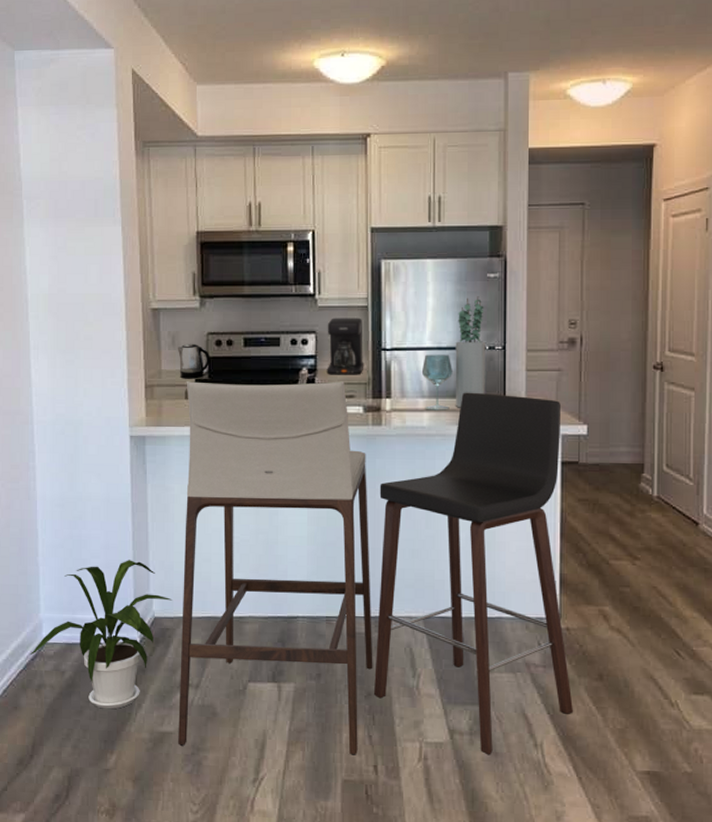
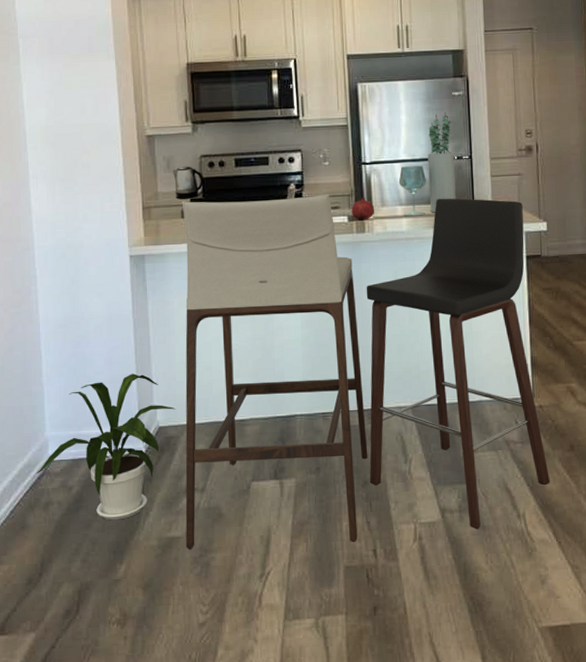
coffee maker: present [327,318,364,374] -> none [311,136,347,188]
fruit: none [368,386,394,412] -> present [351,197,375,221]

